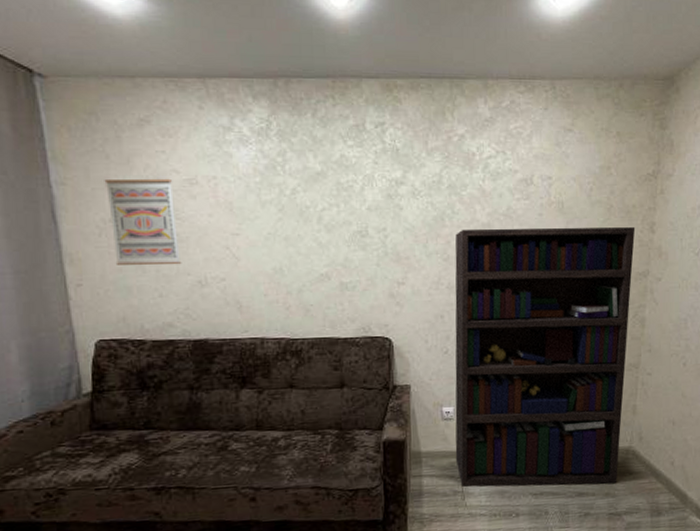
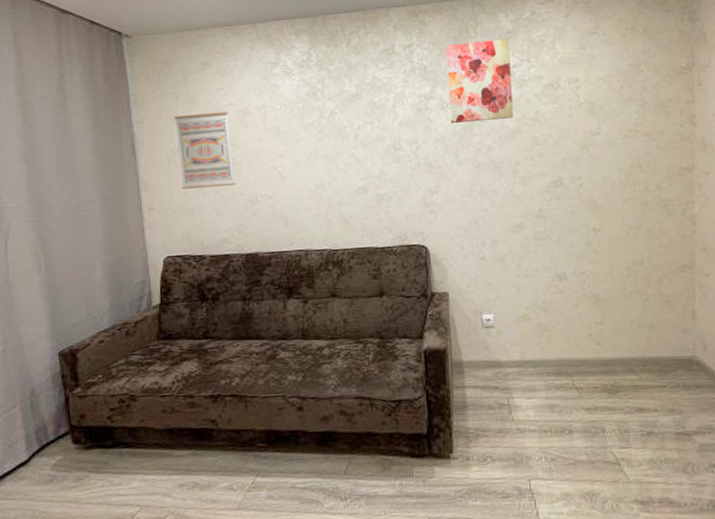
wall art: none [420,126,487,214] -> present [446,39,514,124]
bookcase: present [455,227,636,488] -> none [485,122,683,400]

